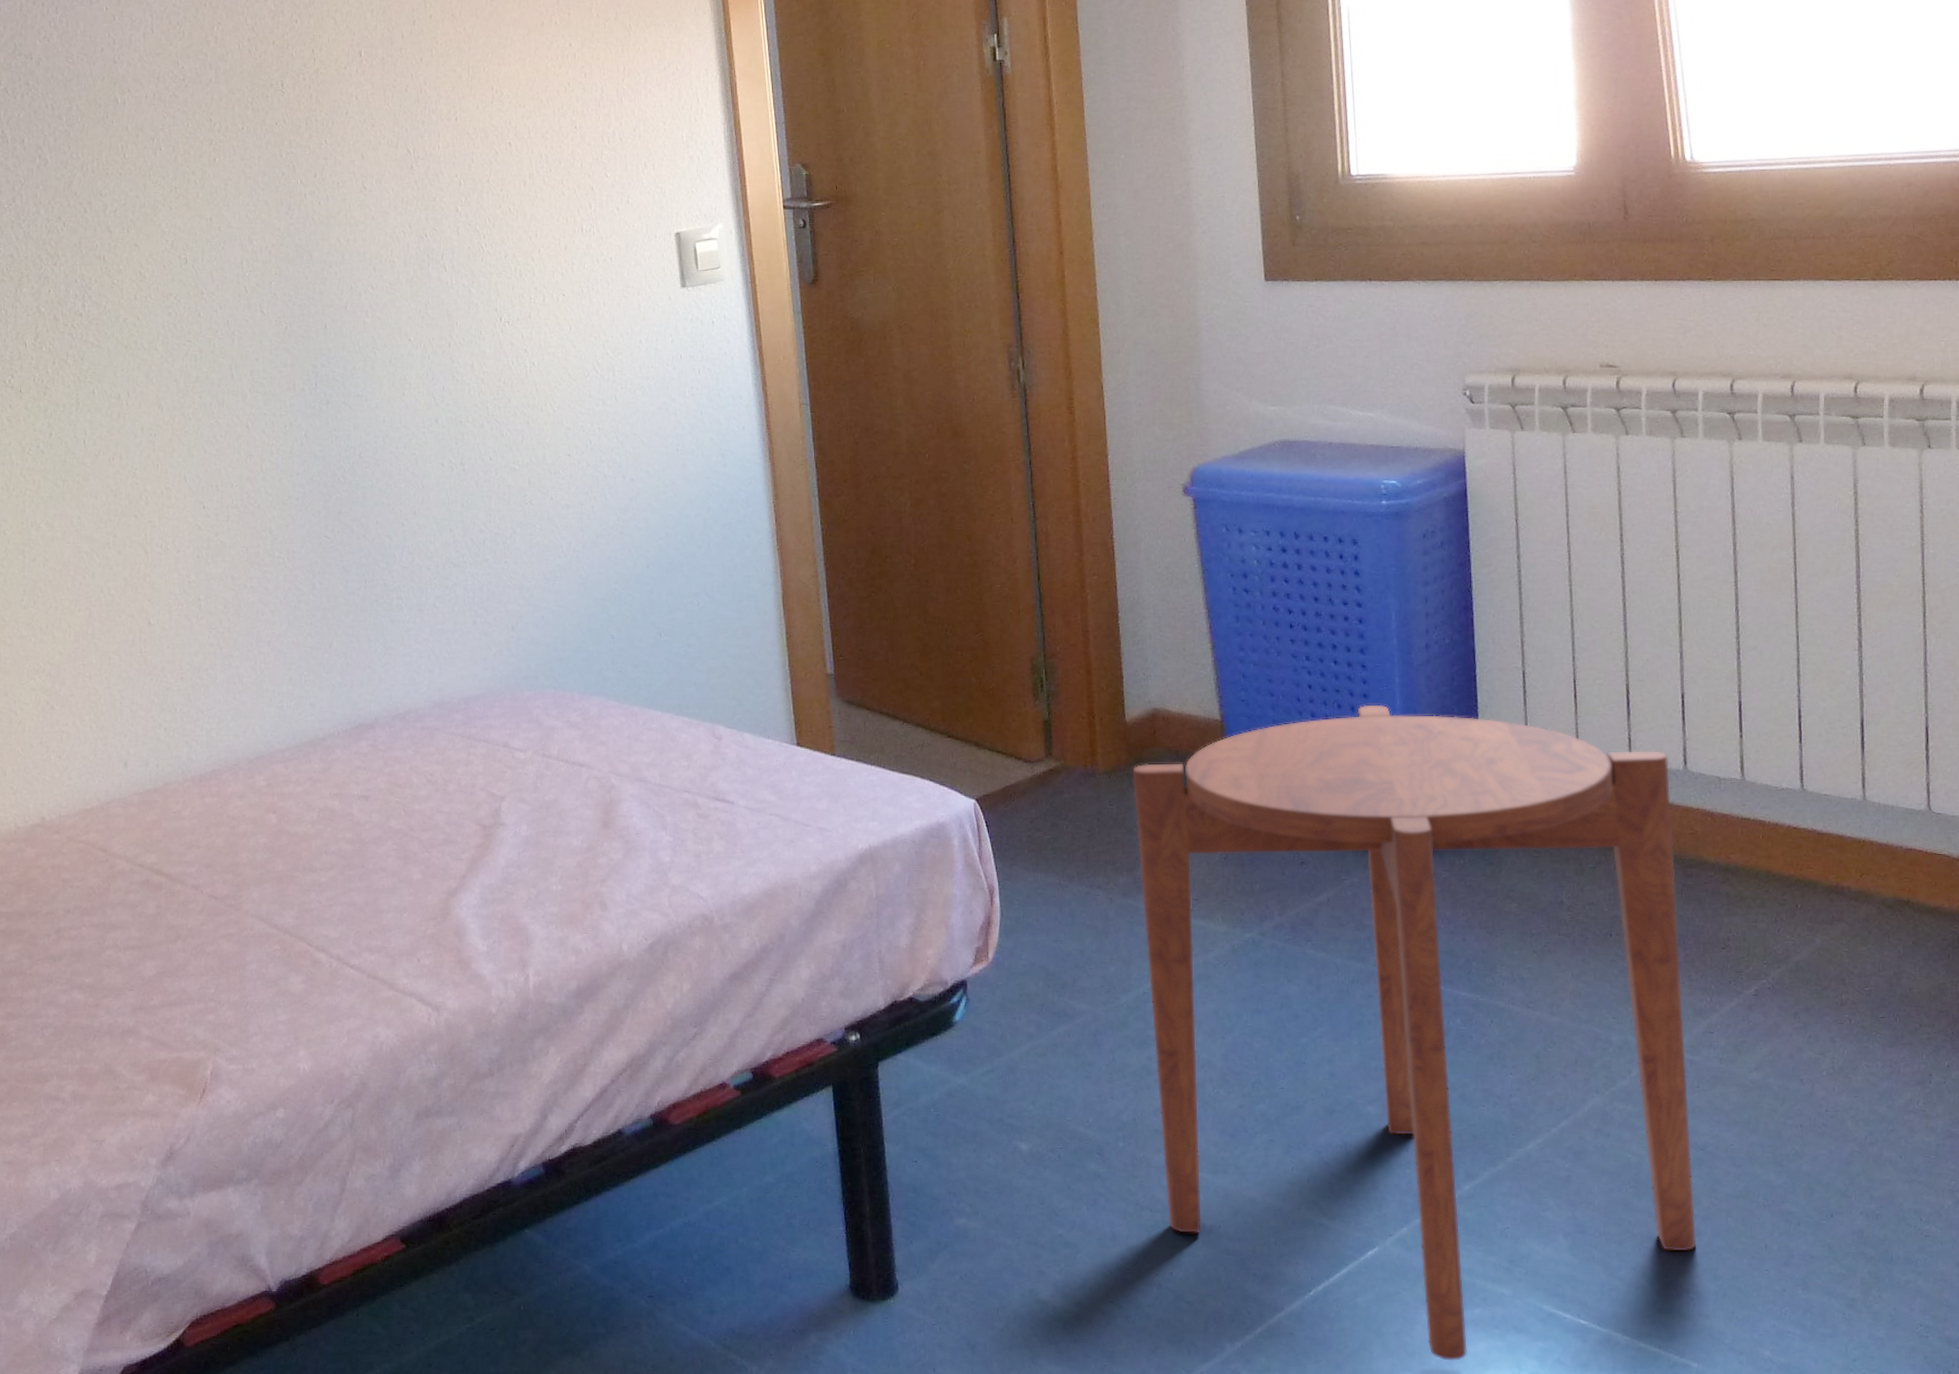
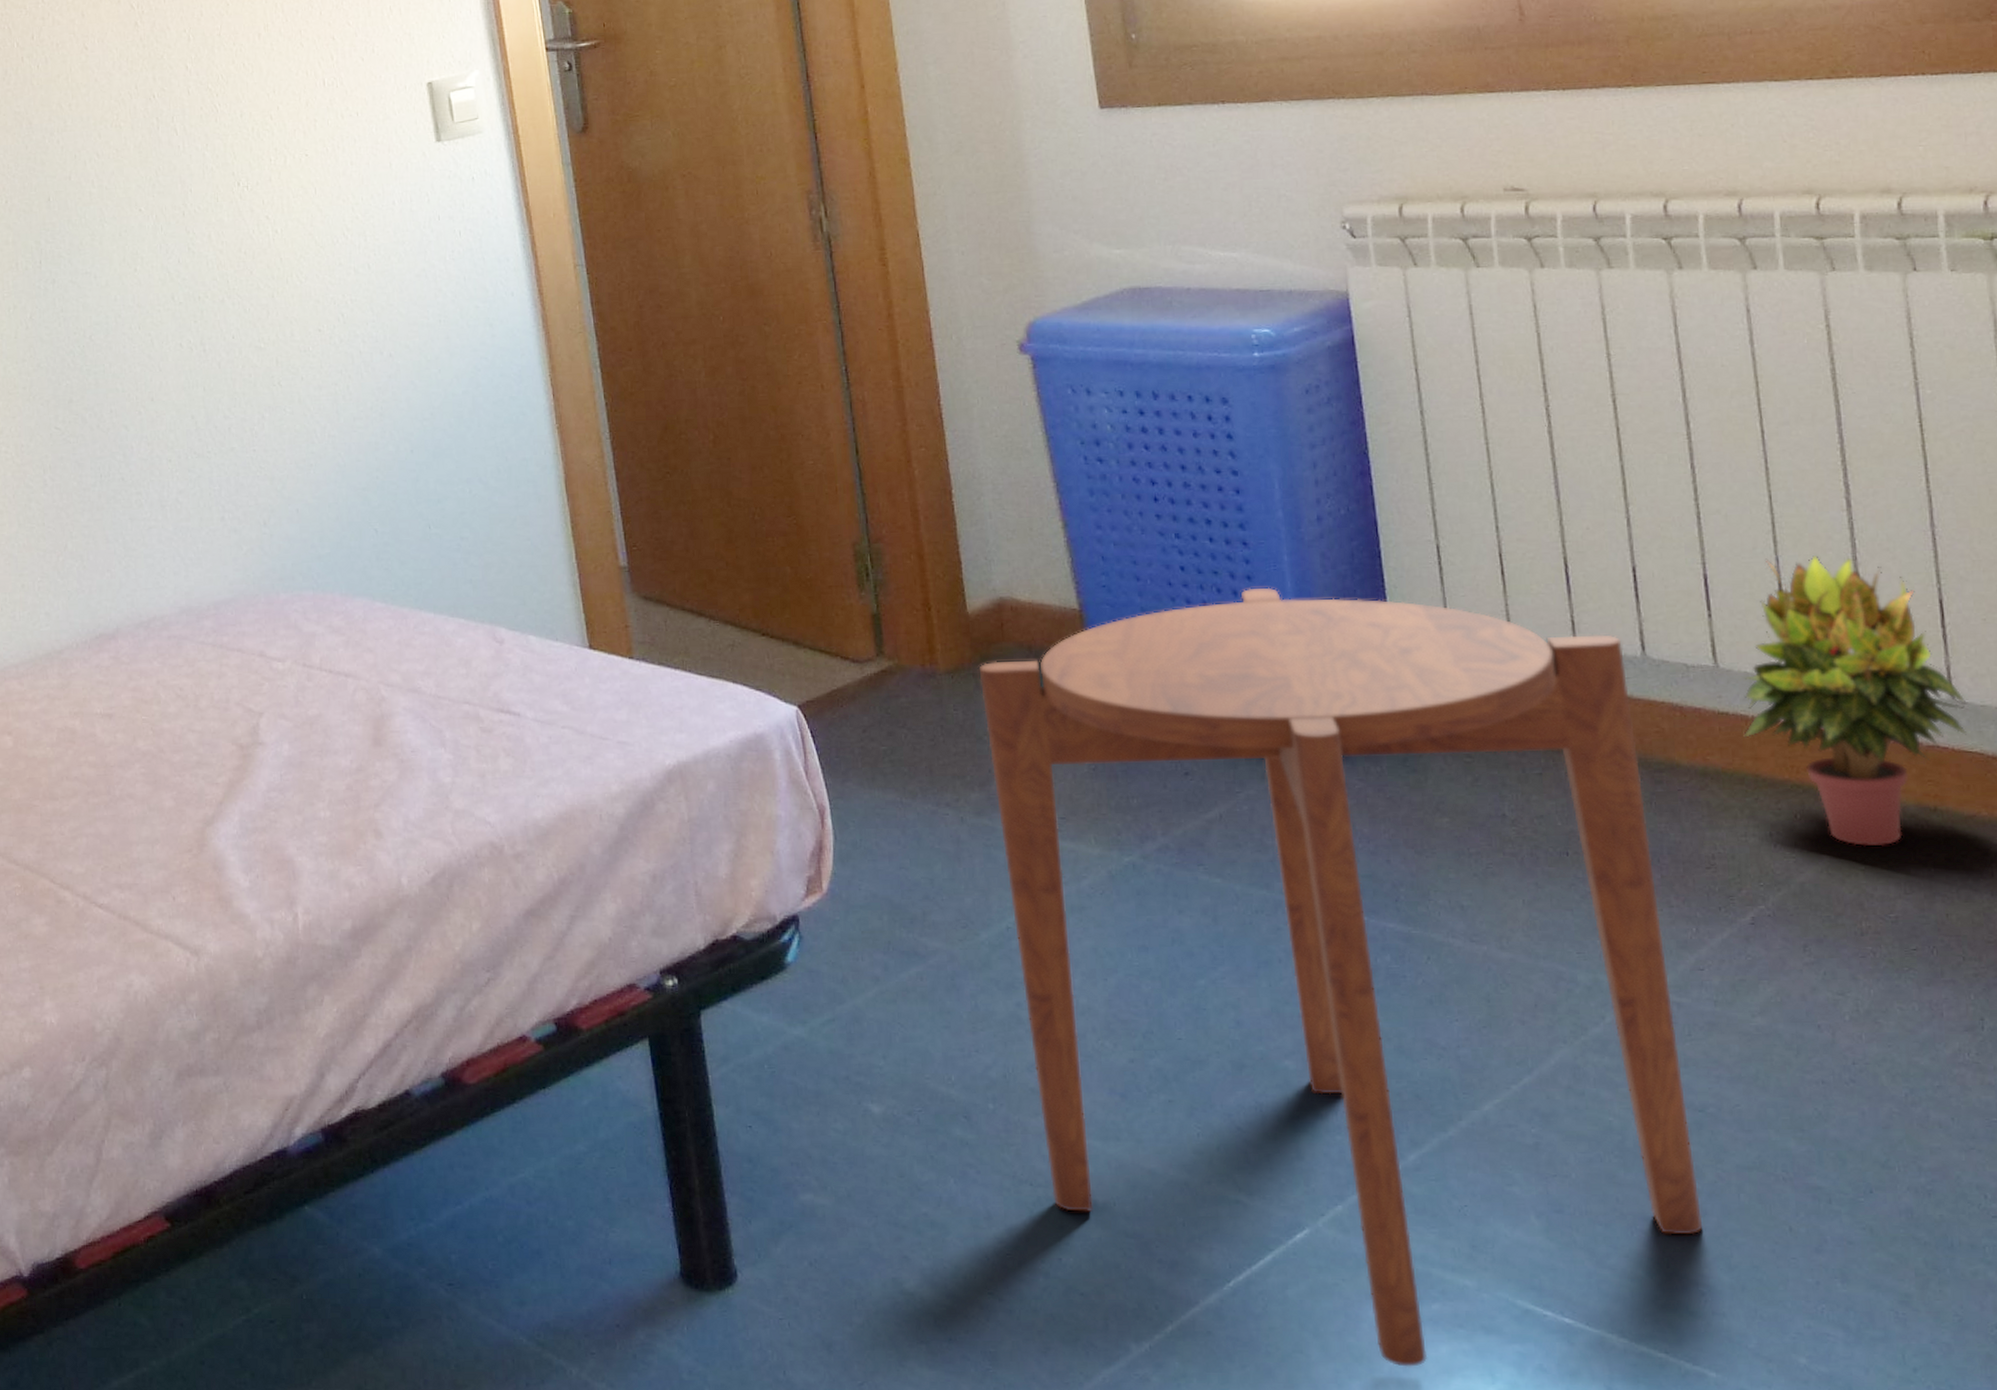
potted plant: none [1760,687,1939,932] -> present [1743,555,1966,847]

